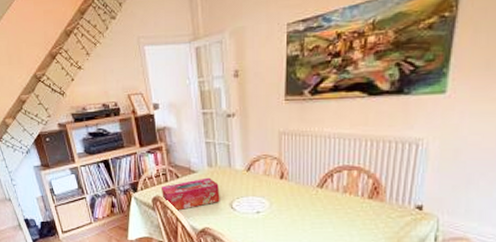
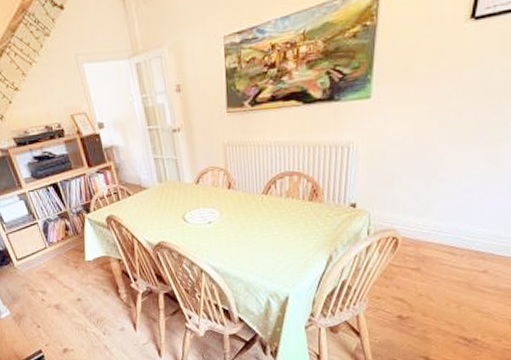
tissue box: present [162,177,220,211] -> none [114,193,173,228]

